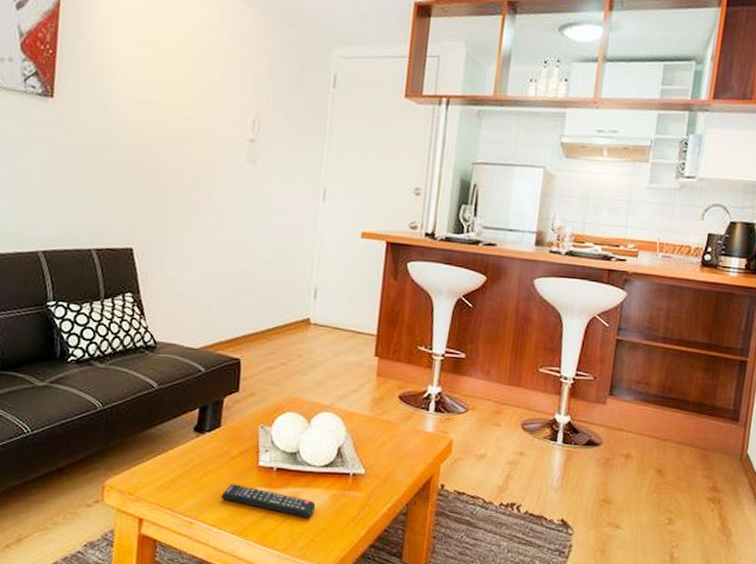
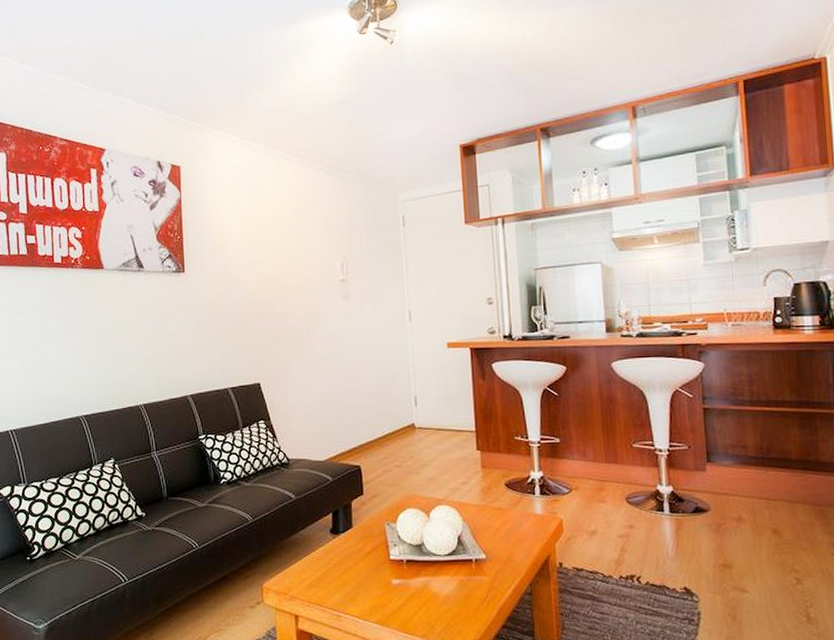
remote control: present [221,483,316,518] -> none [361,577,447,604]

